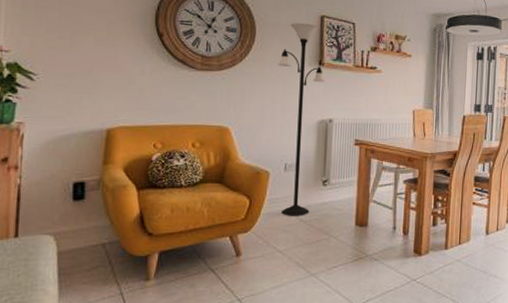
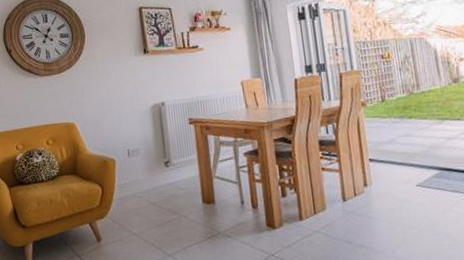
floor lamp: present [277,22,325,216] -> none [107,17,157,200]

